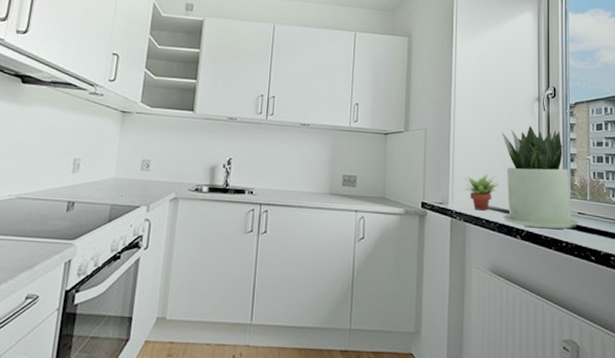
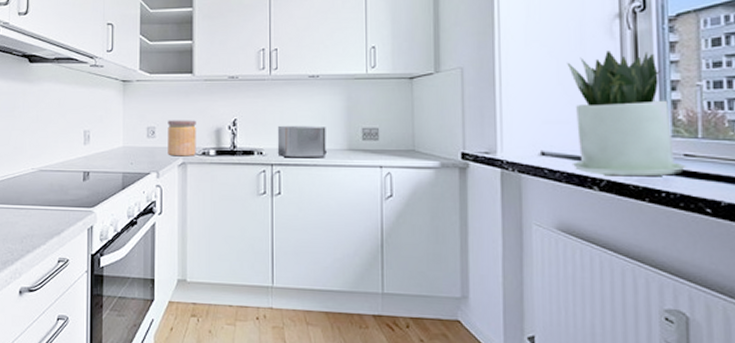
jar: none [160,154,192,192] -> present [168,120,196,157]
toaster: none [266,167,312,201] -> present [277,125,328,159]
succulent plant: present [463,173,499,211] -> none [516,114,565,159]

